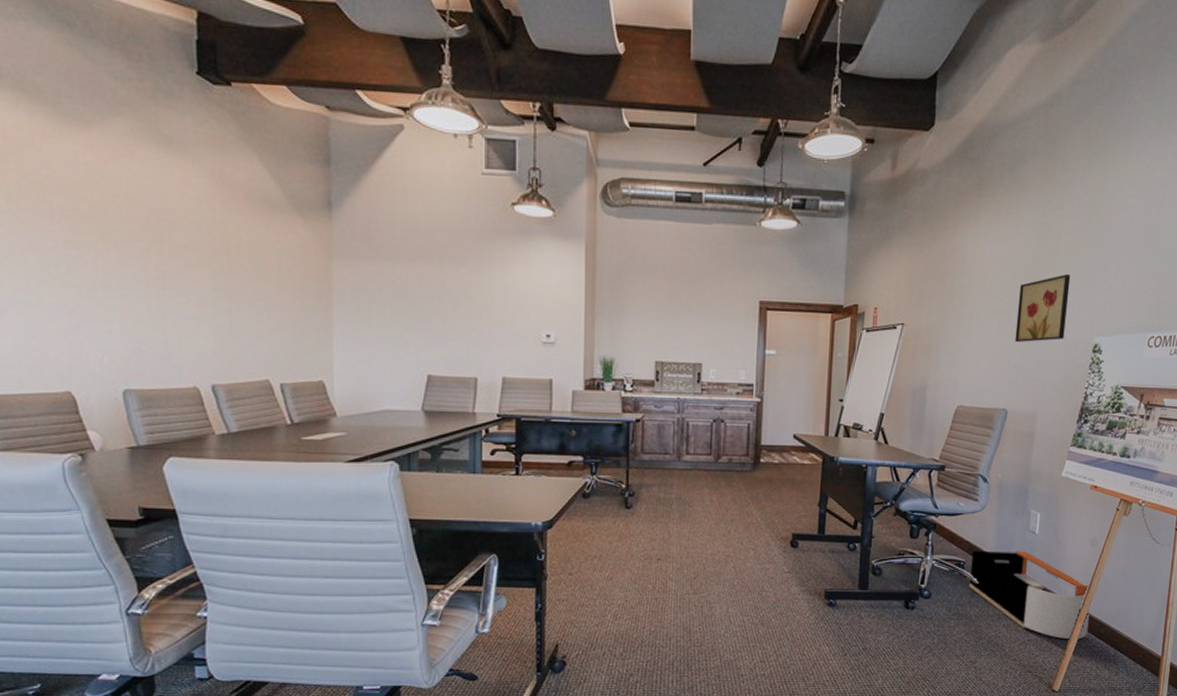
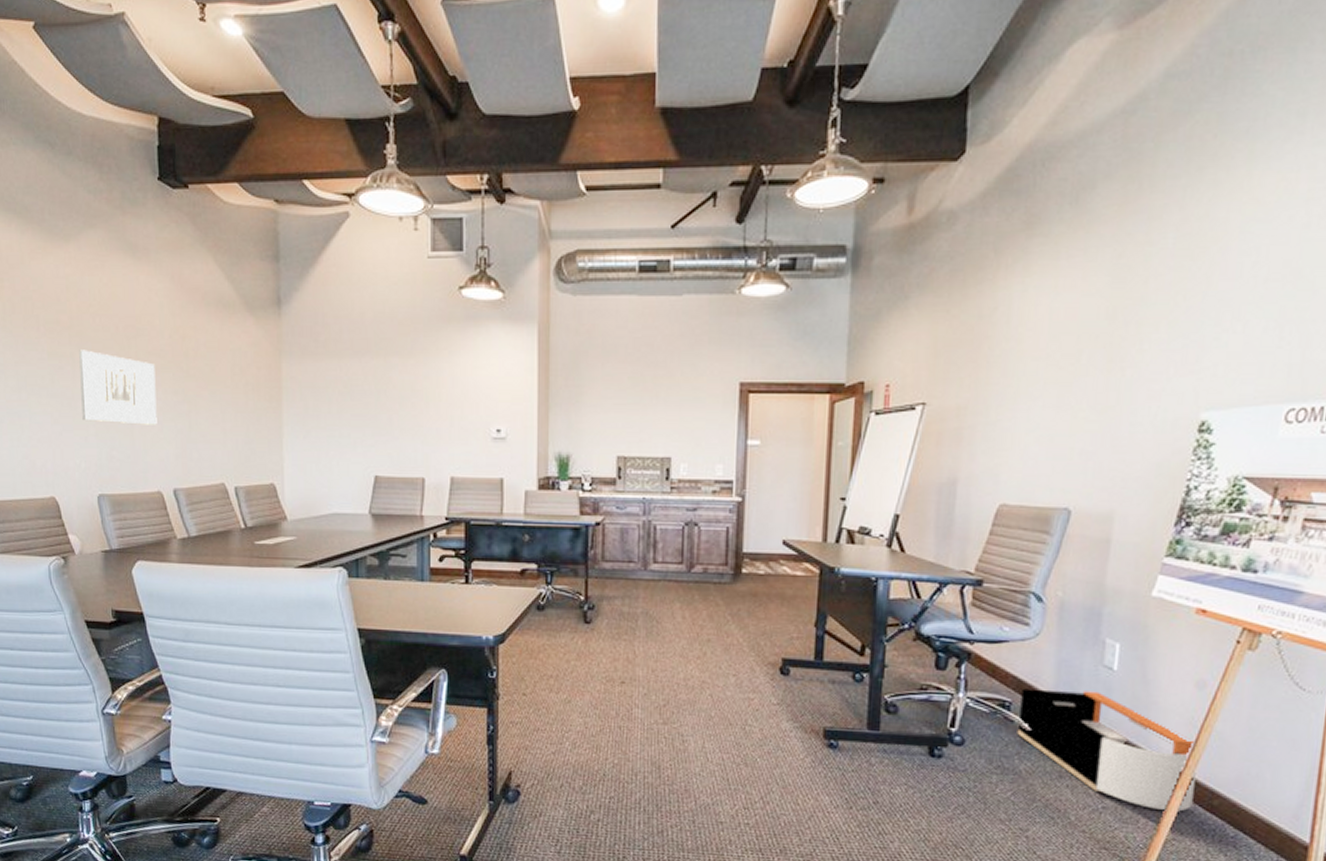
wall art: none [102,240,194,320] -> present [79,350,157,425]
wall art: present [1015,274,1071,343] -> none [1081,331,1164,423]

